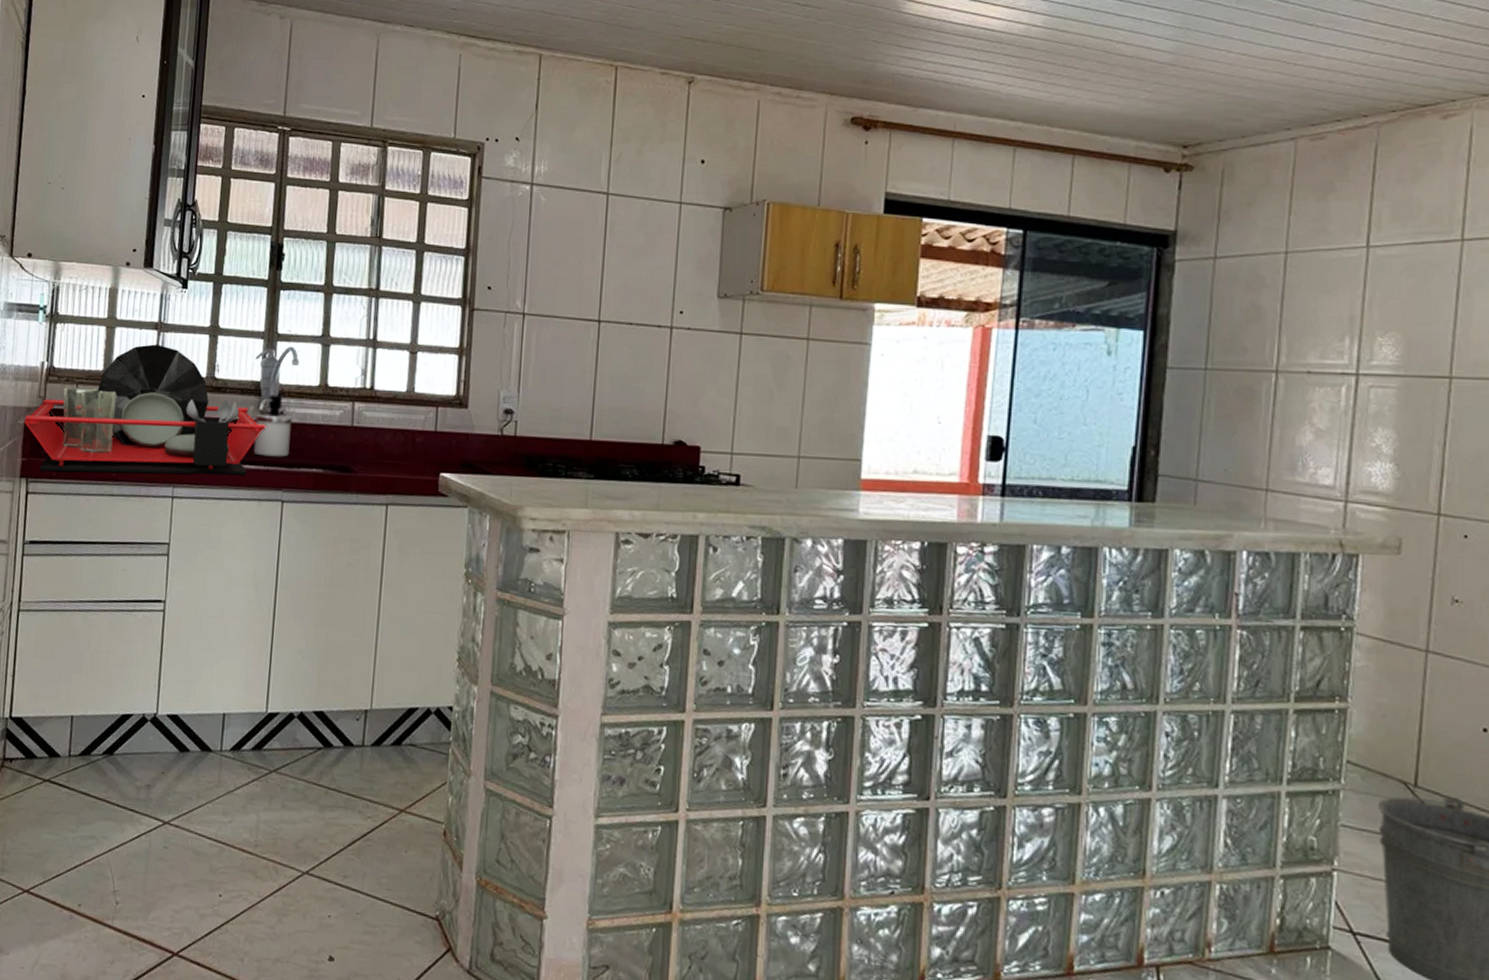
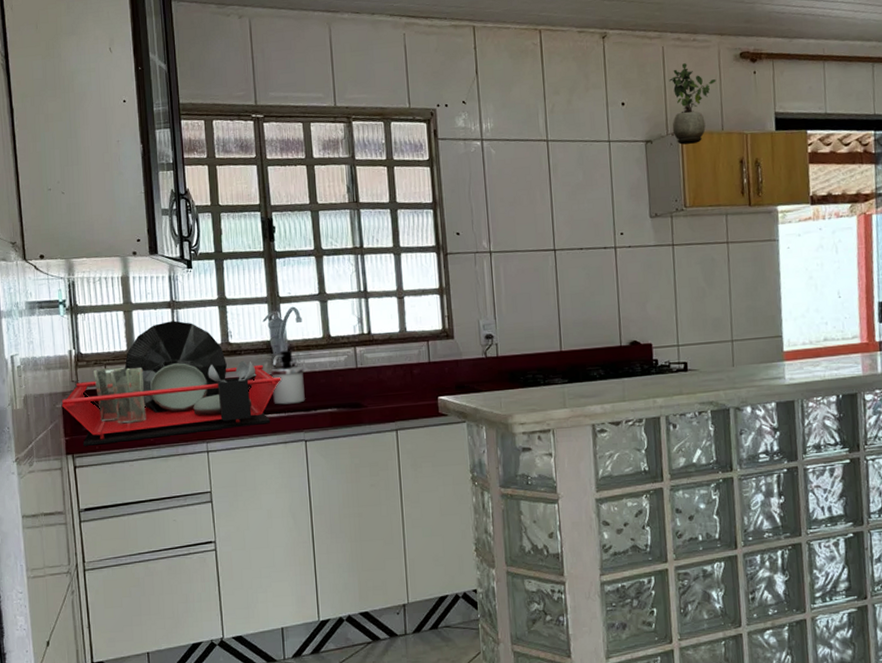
potted plant: none [758,123,818,219] -> present [669,63,716,145]

